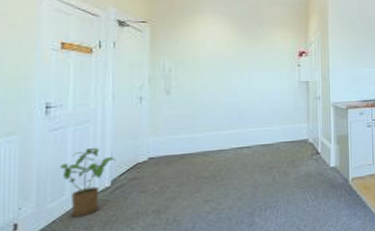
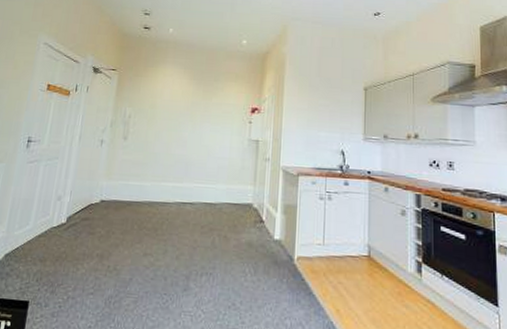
house plant: present [60,147,116,218] -> none [30,182,74,249]

